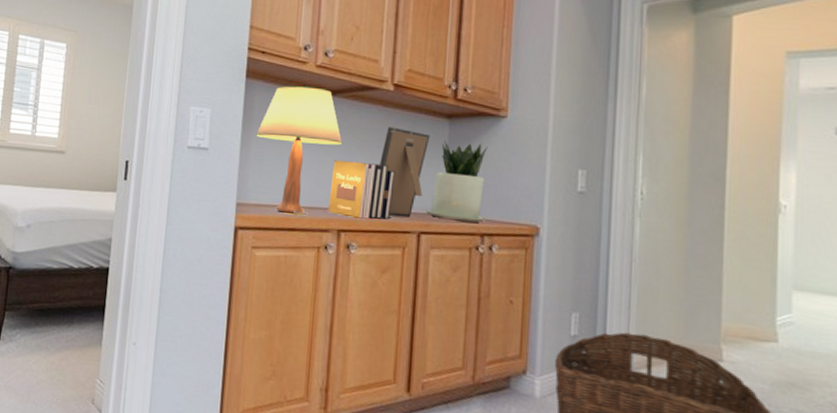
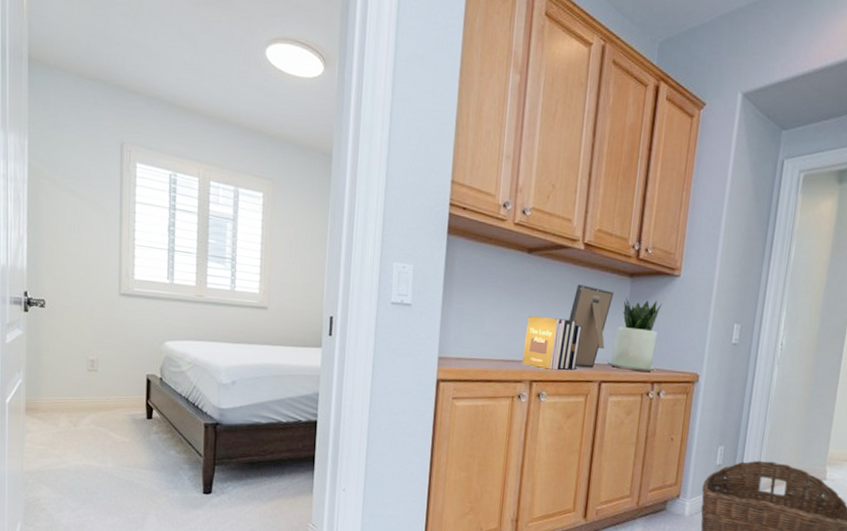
table lamp: present [256,84,343,216] -> none [457,242,537,368]

